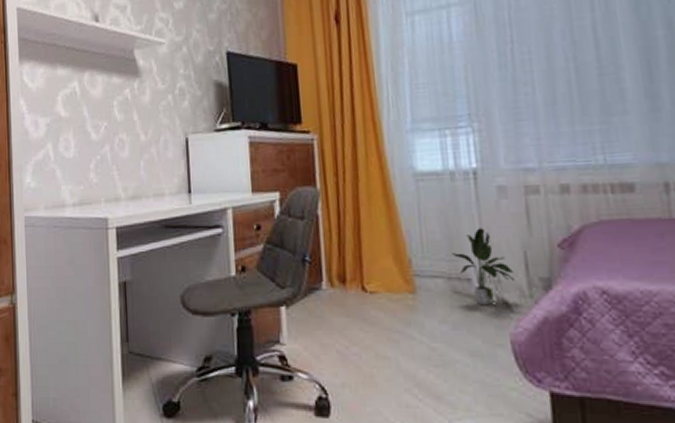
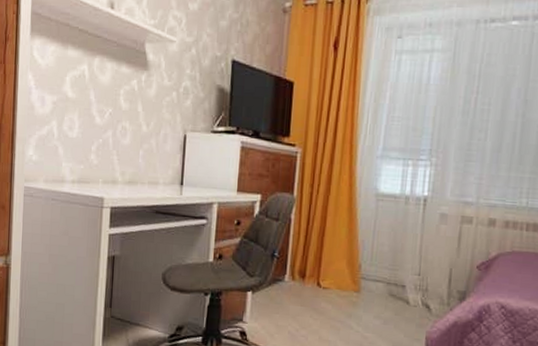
potted plant: present [451,228,516,304] -> none [394,246,439,307]

